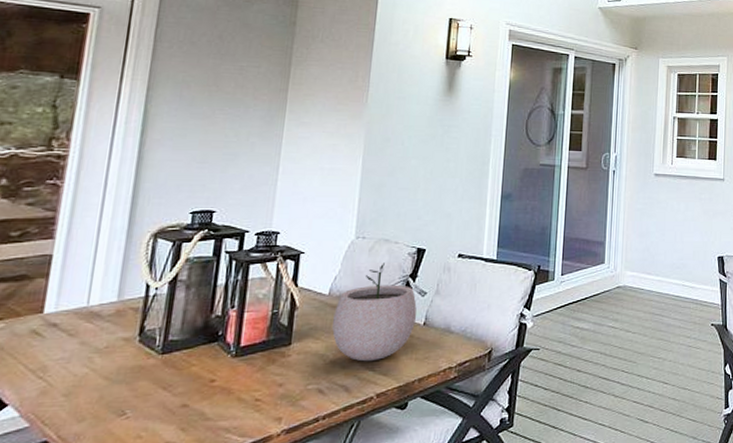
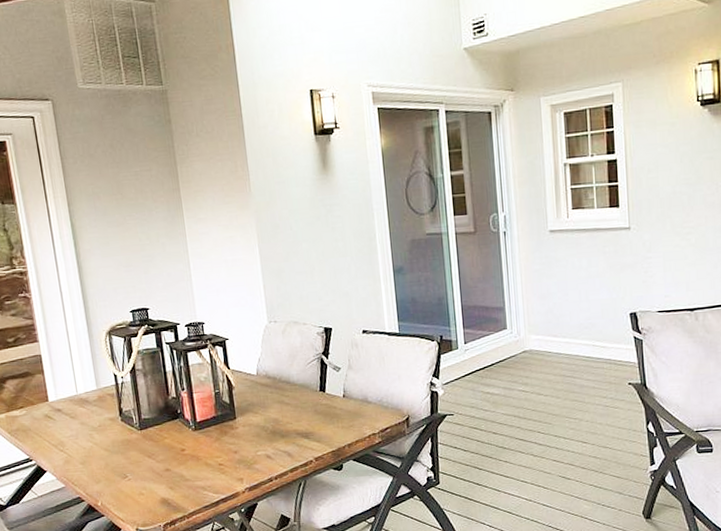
plant pot: present [332,263,417,362] -> none [264,343,336,431]

